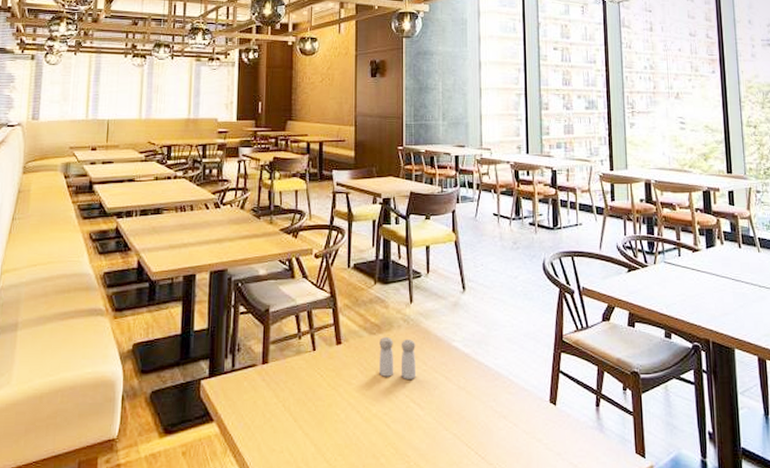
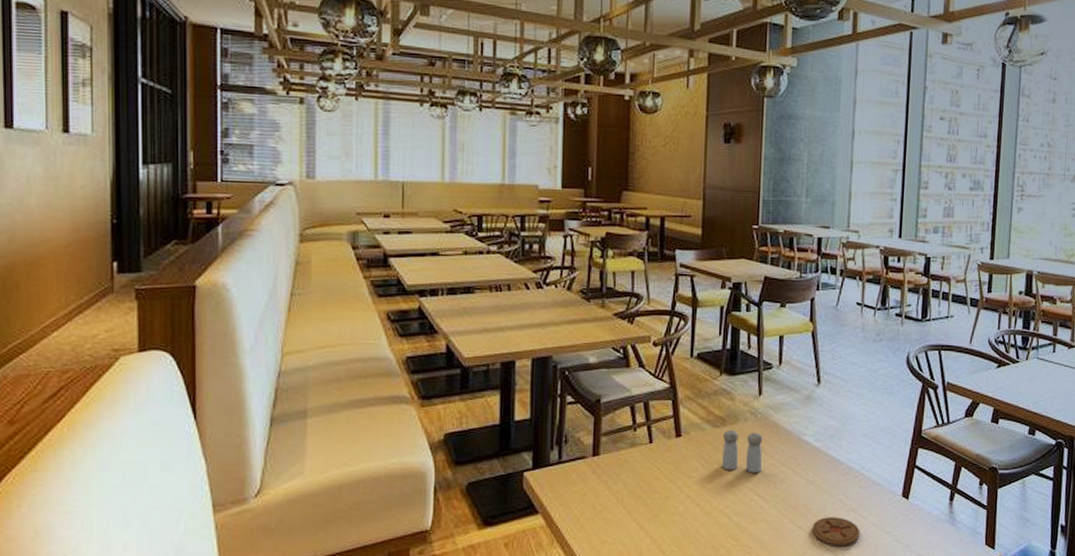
coaster: none [466,424,512,454] -> present [812,517,860,545]

